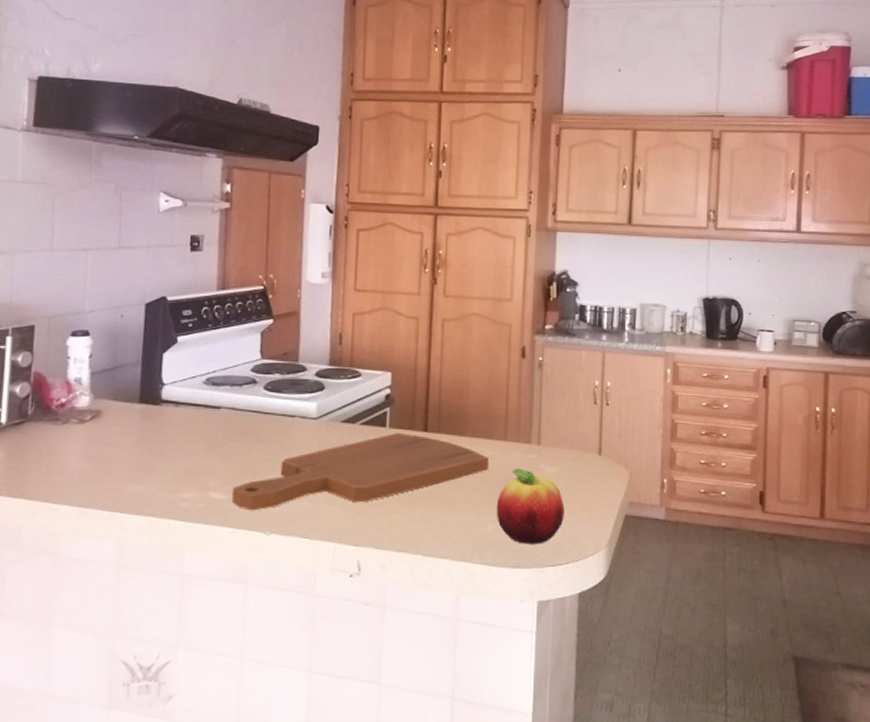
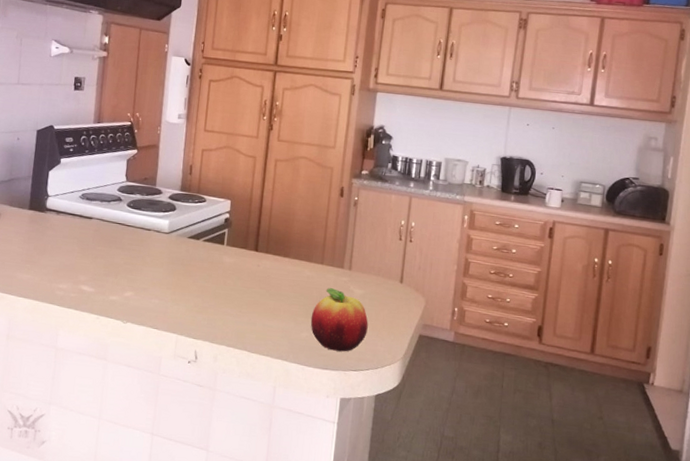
cutting board: present [231,432,488,511] -> none [97,250,307,304]

